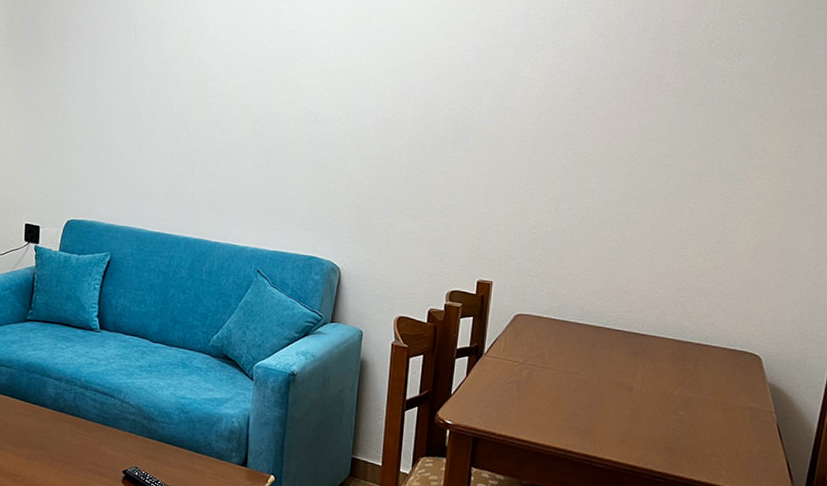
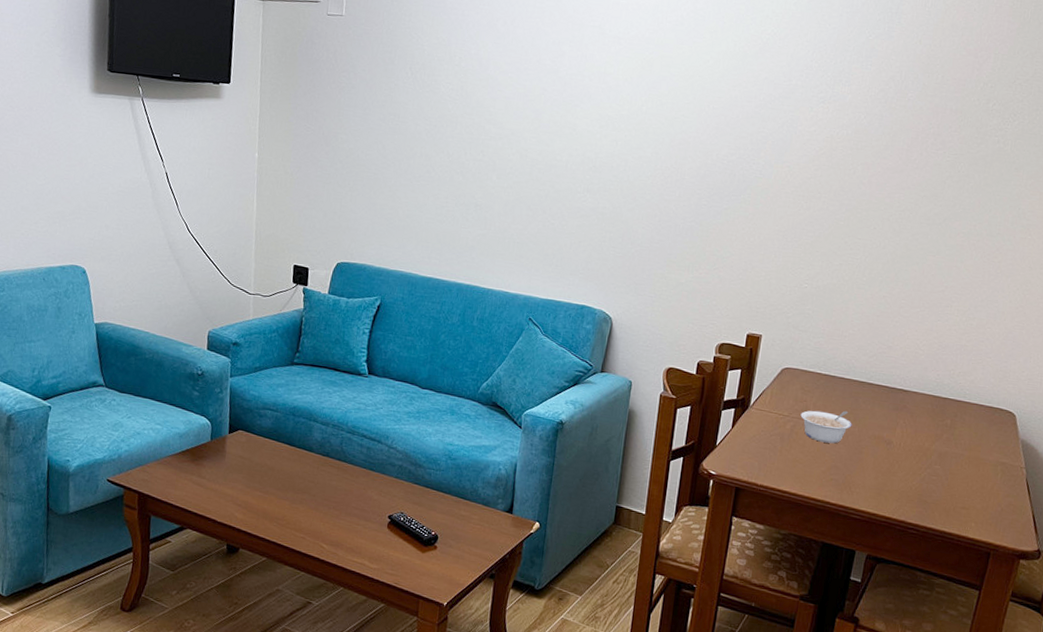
legume: none [536,356,591,391] -> present [800,410,852,444]

